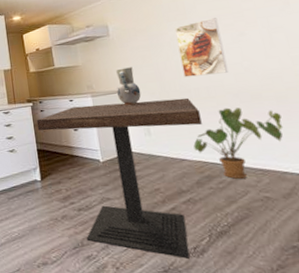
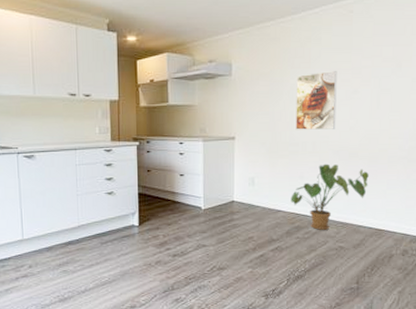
dining table: present [36,97,202,259] -> none [141,150,302,299]
vase: present [115,67,142,106] -> none [230,113,253,154]

